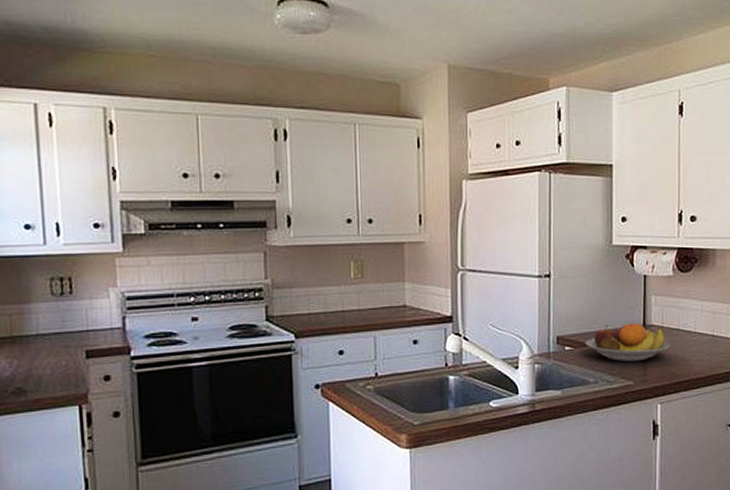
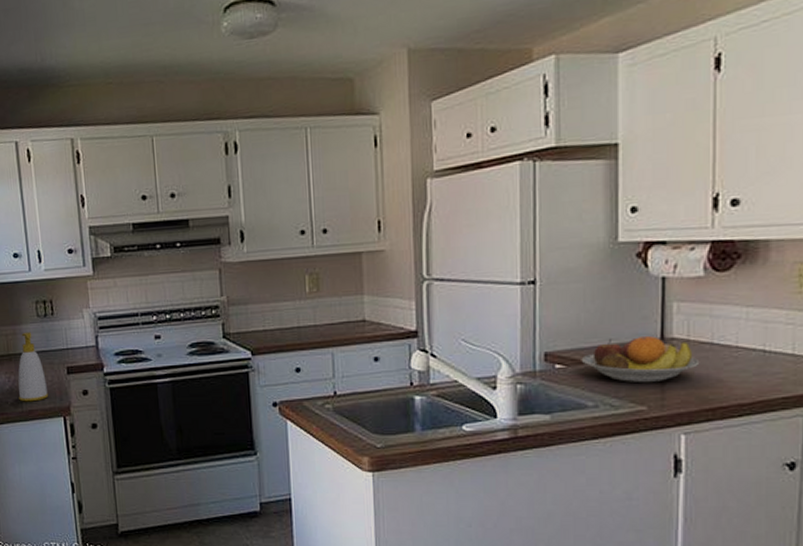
soap bottle: none [22,311,62,390] -> present [18,331,49,402]

